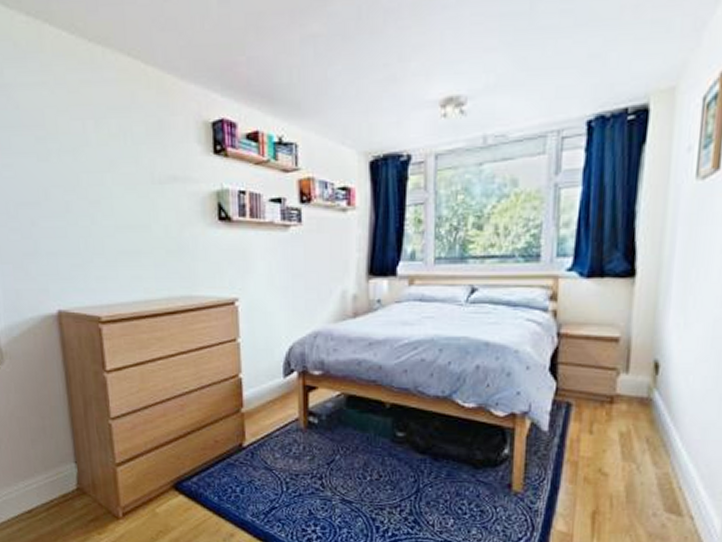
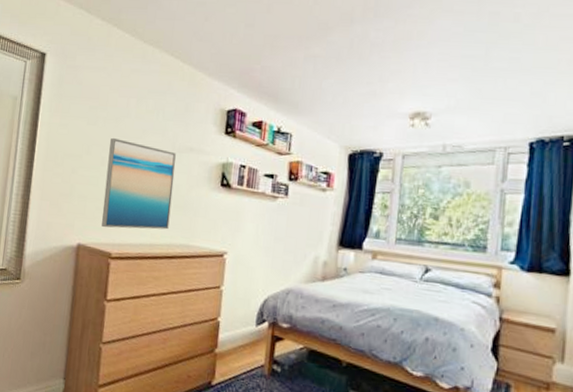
wall art: none [71,174,164,288] -> present [101,137,176,230]

